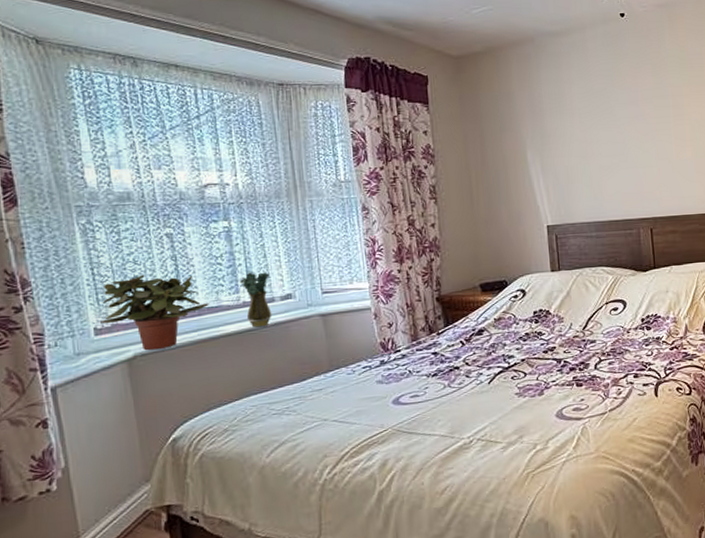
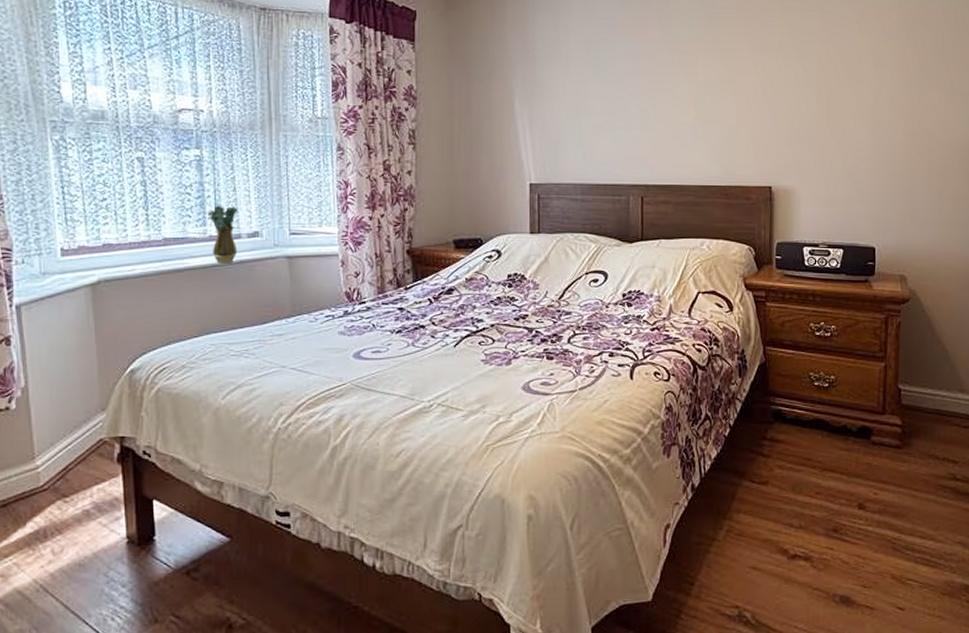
potted plant: present [99,274,209,351] -> none [66,198,176,277]

